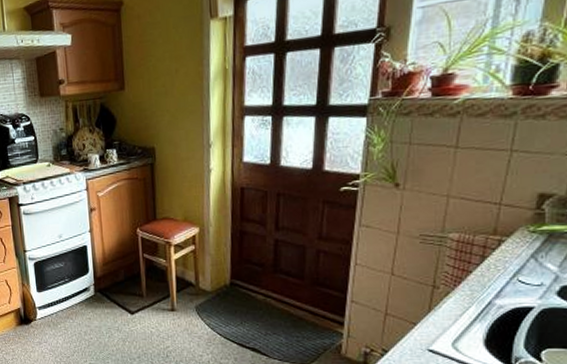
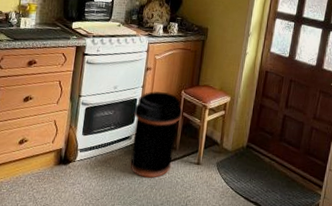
trash can: none [85,233,142,330] -> present [130,91,182,178]

